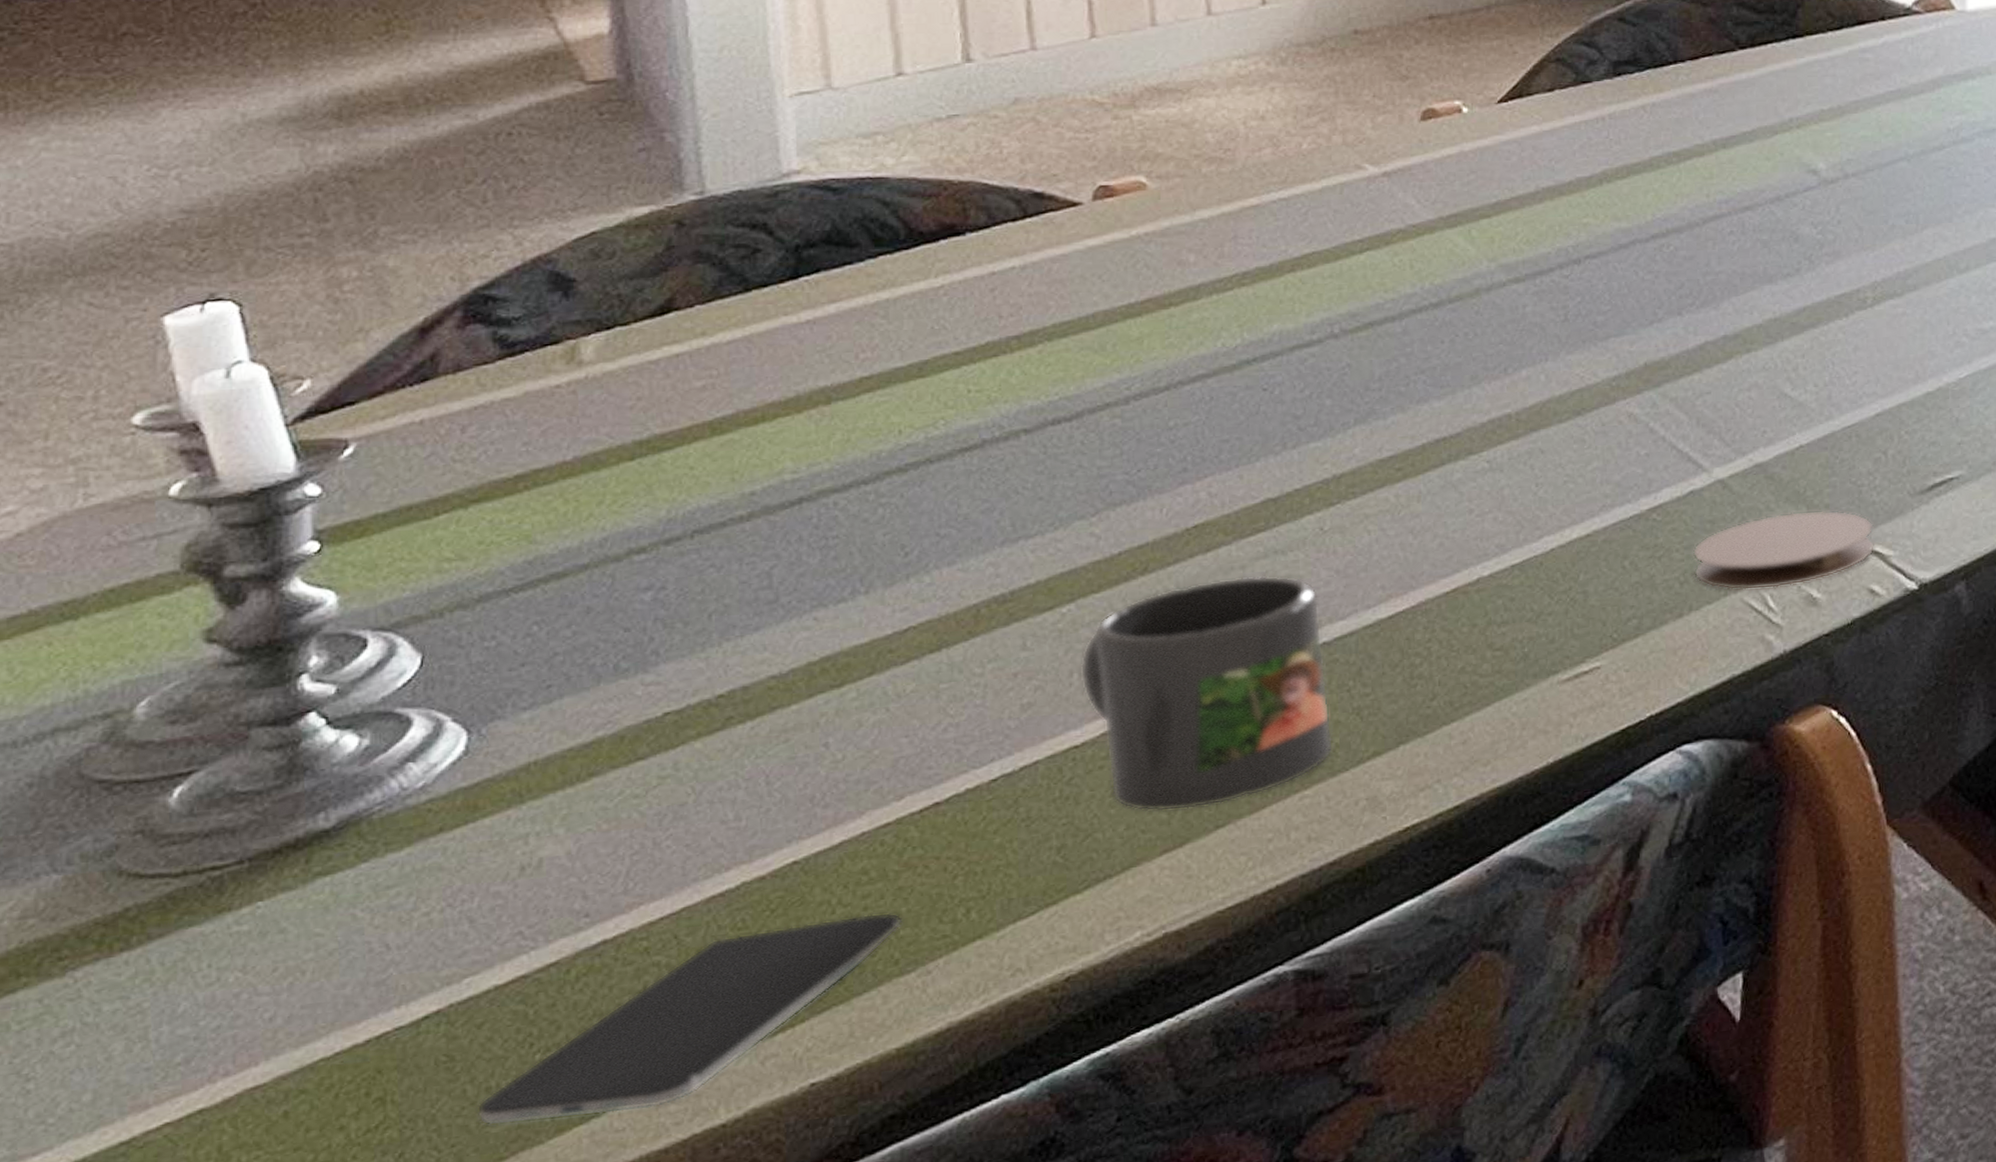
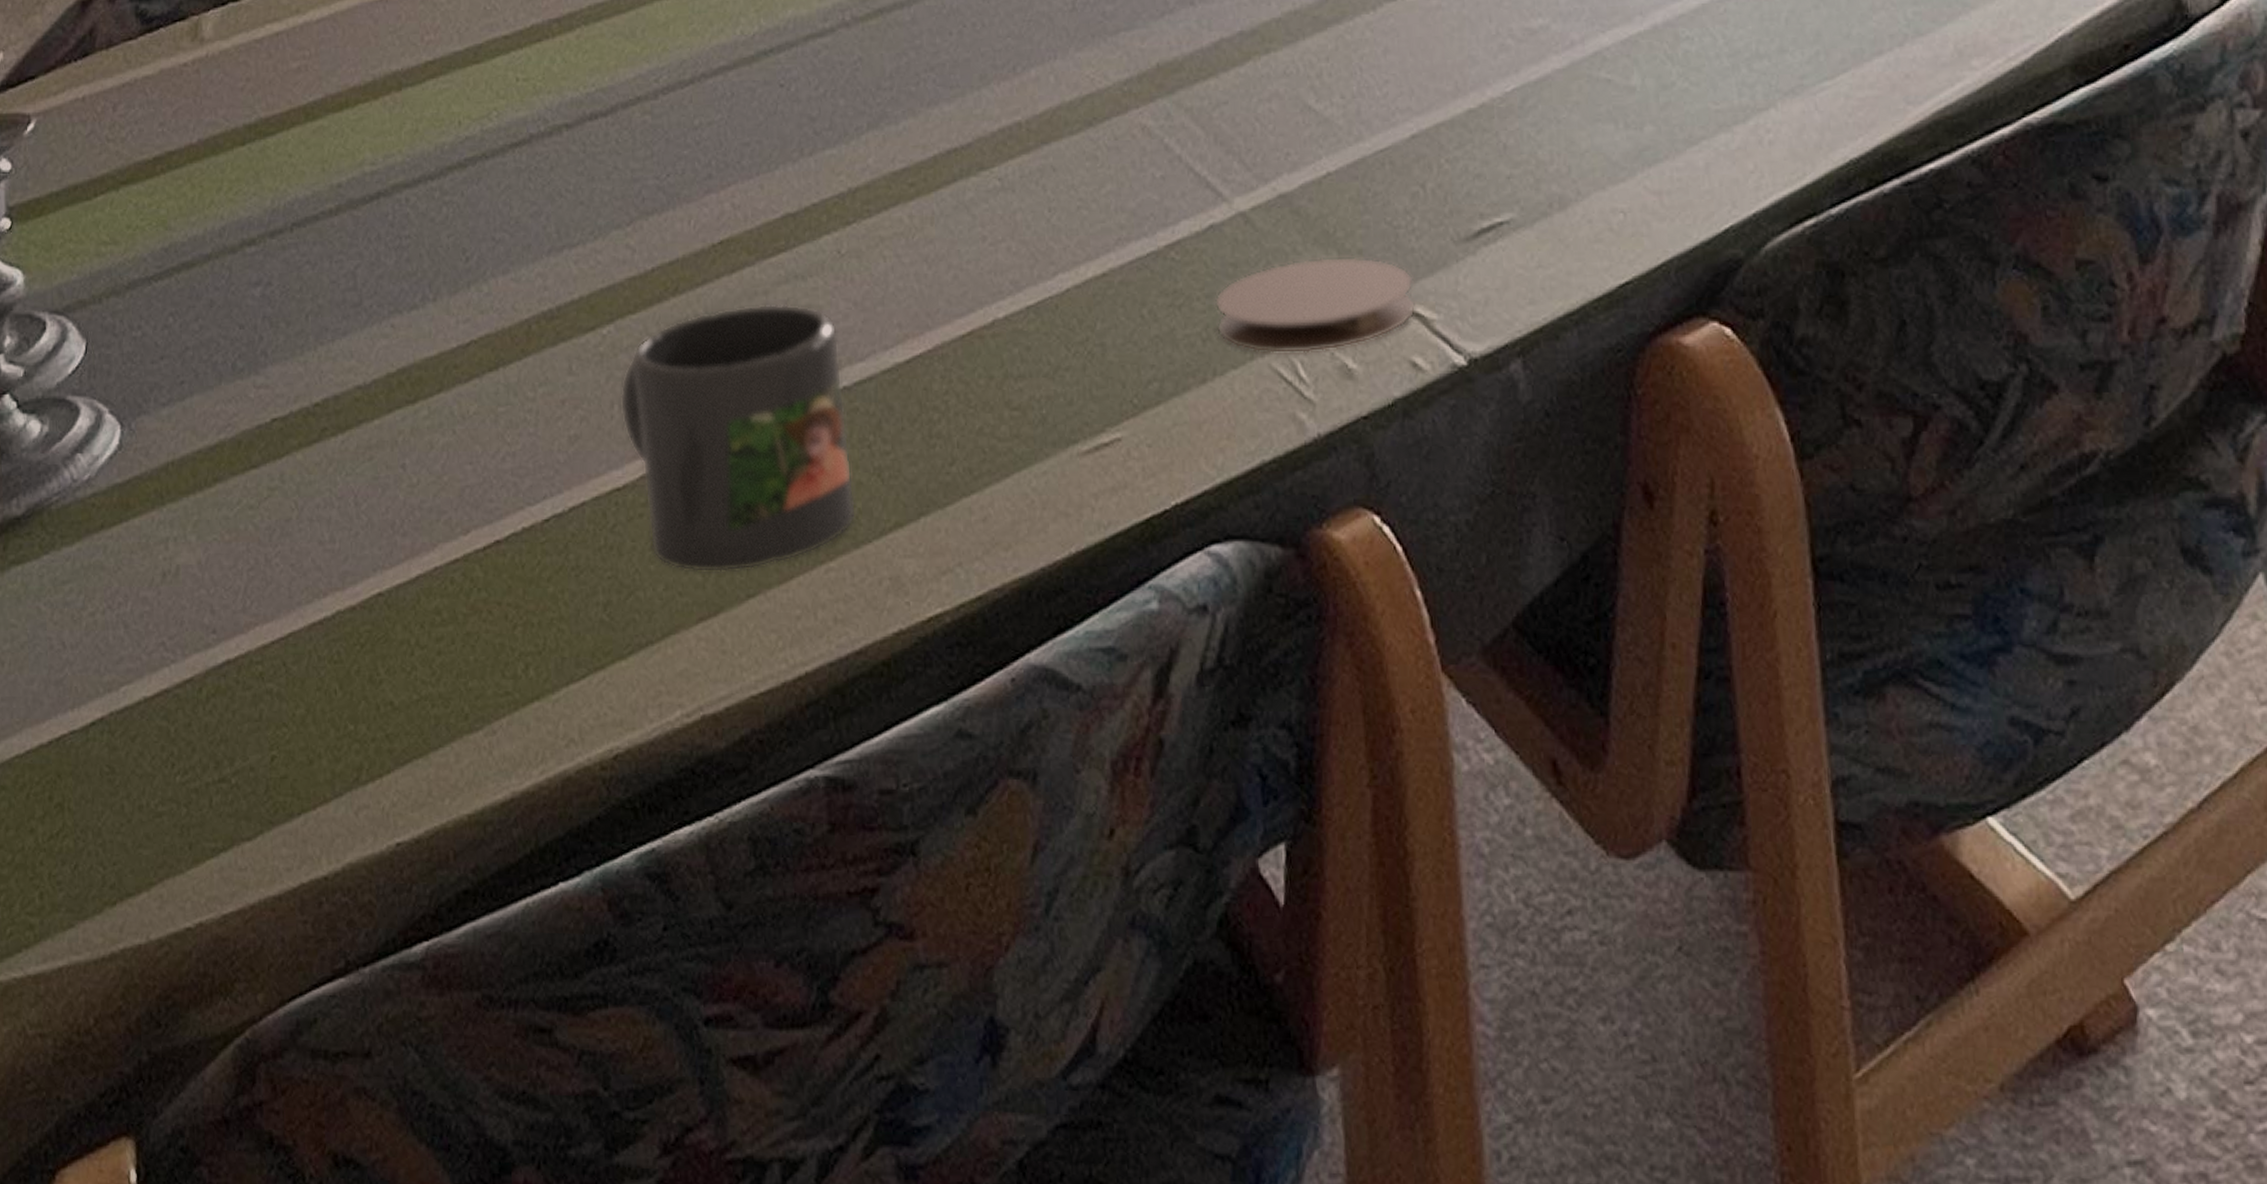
smartphone: present [476,912,903,1126] -> none [132,659,471,850]

